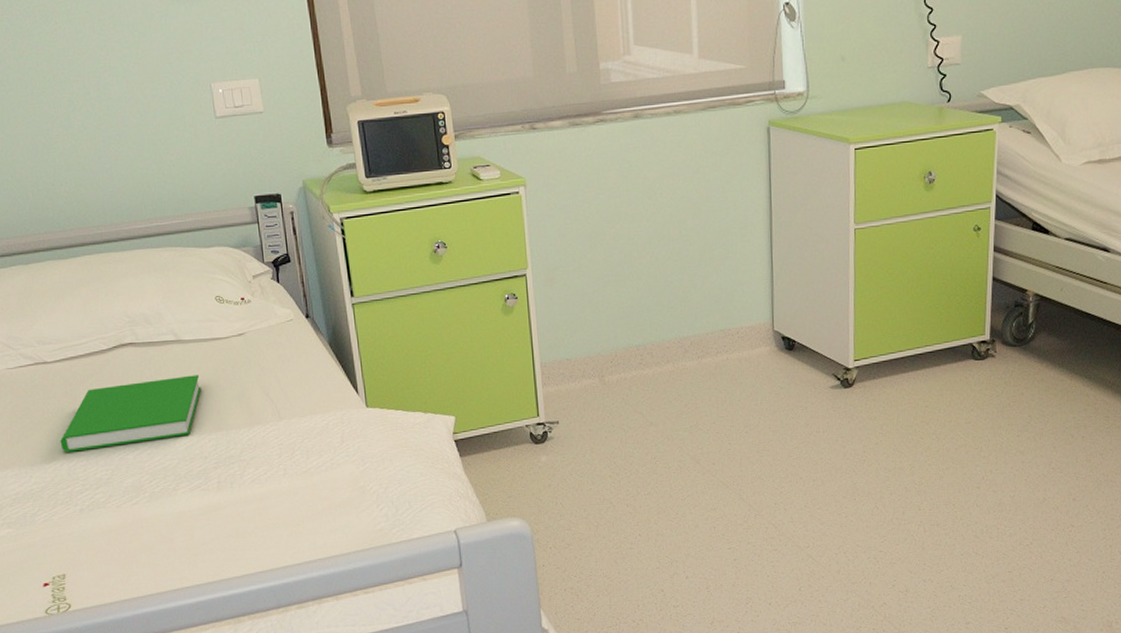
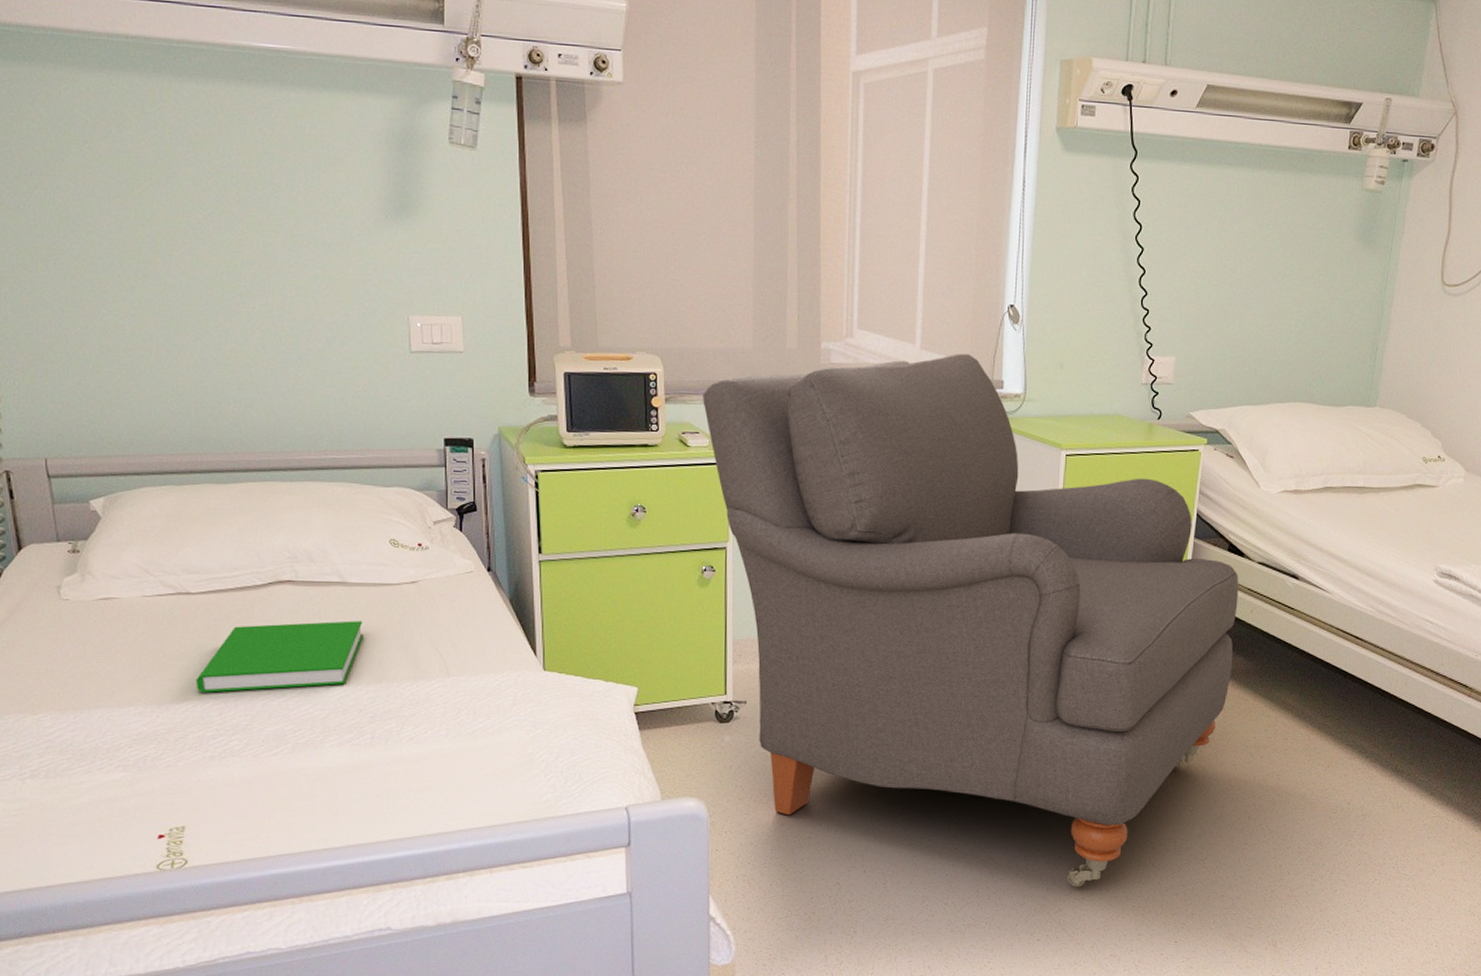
chair: none [490,58,1046,580] -> present [703,354,1239,887]

